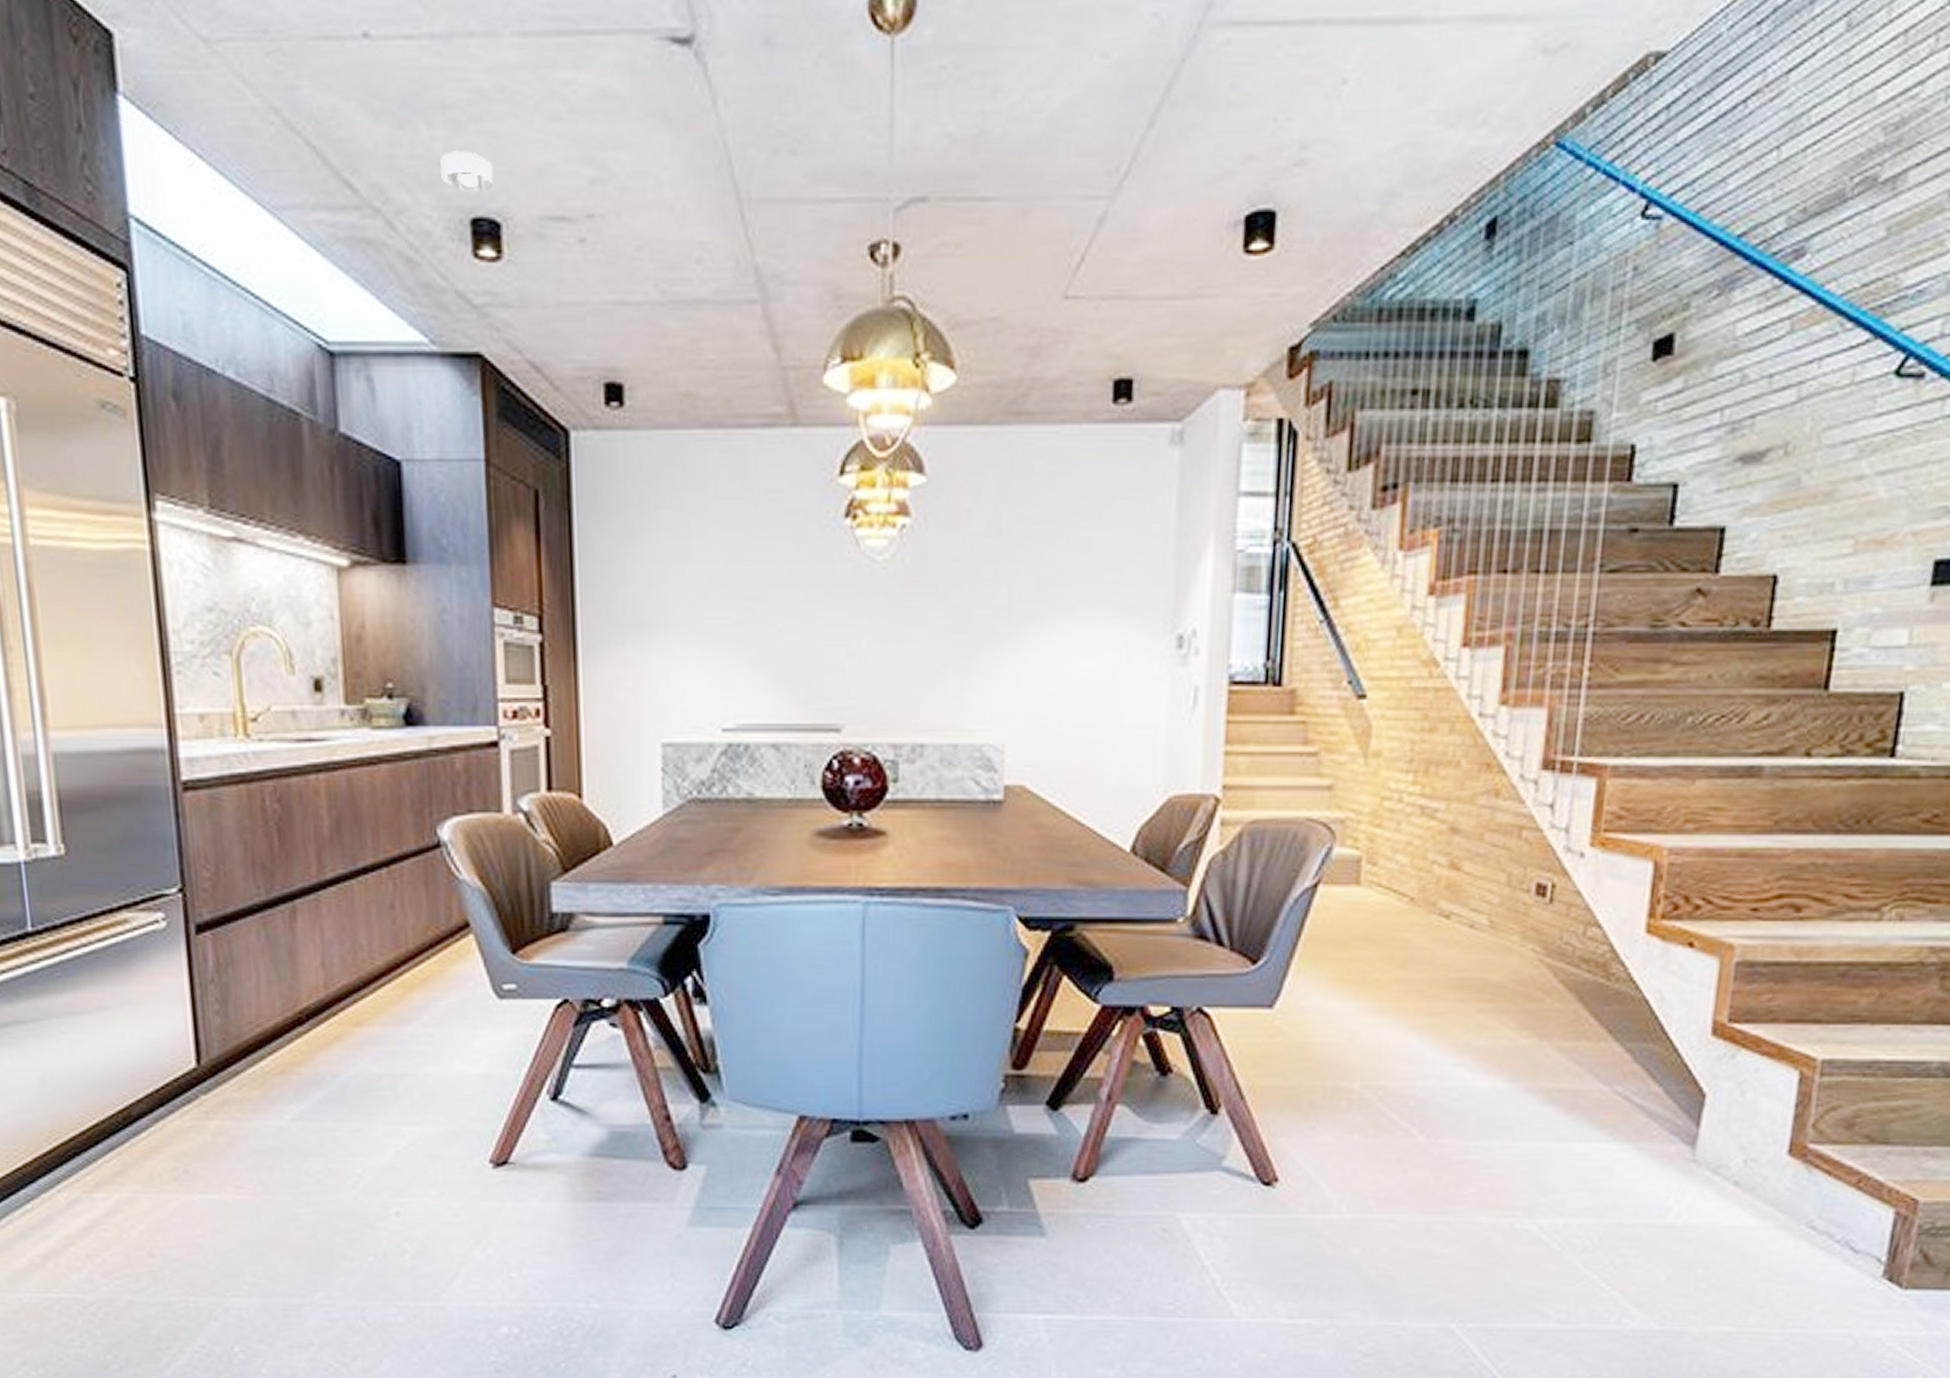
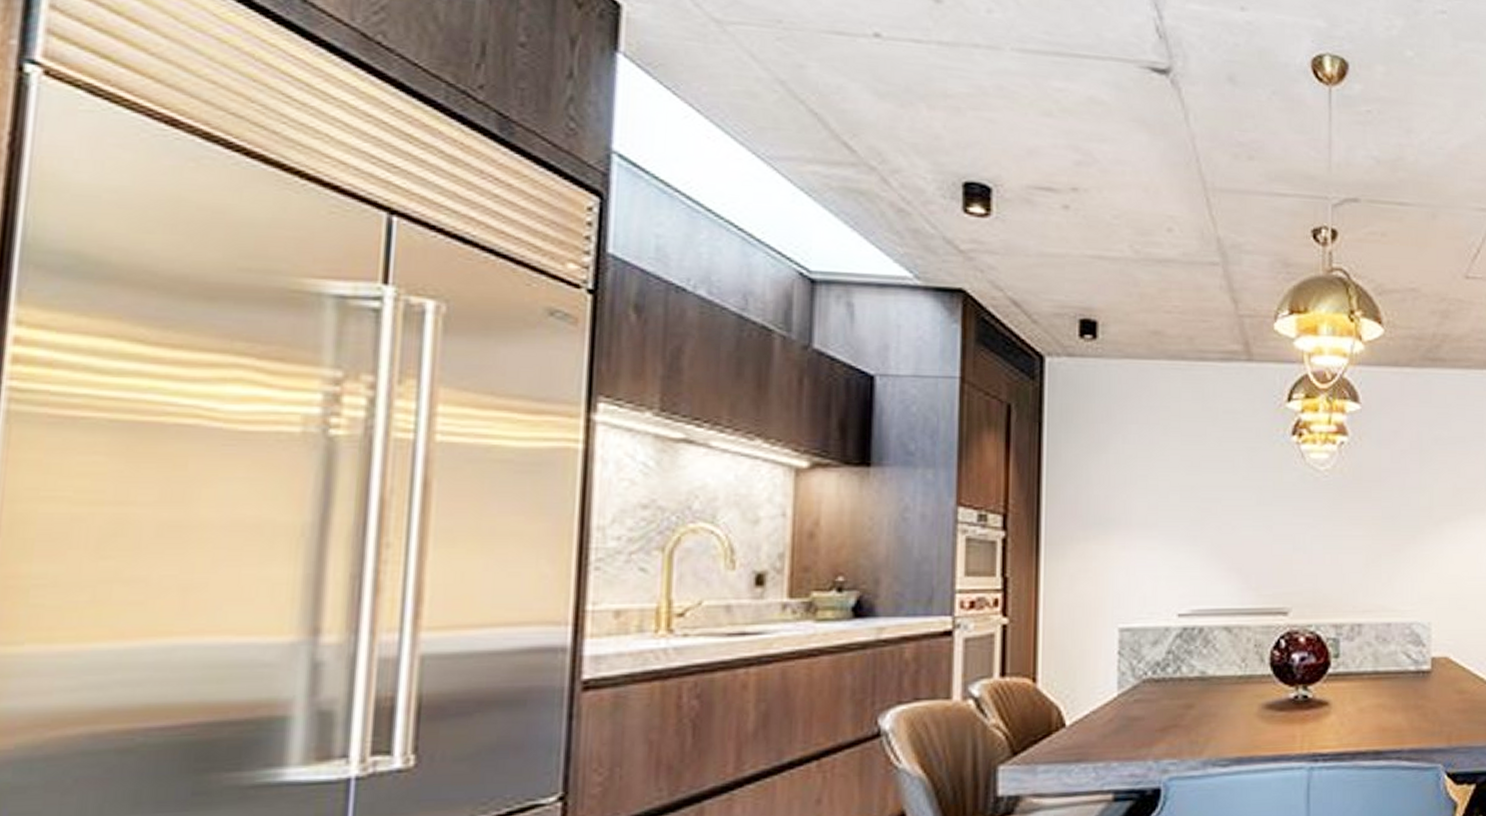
smoke detector: present [440,150,494,192] -> none [938,129,988,163]

